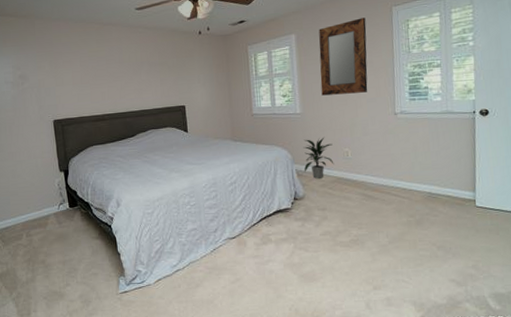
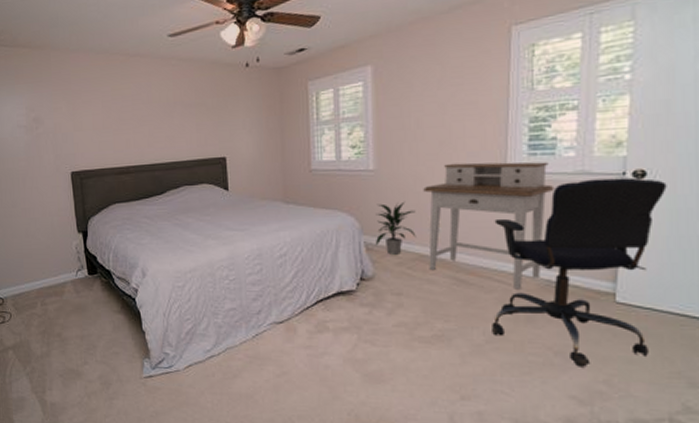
home mirror: present [319,17,368,96] -> none [403,42,472,147]
desk: none [337,105,429,201] -> present [423,162,555,289]
office chair: none [389,115,503,257] -> present [492,177,667,367]

